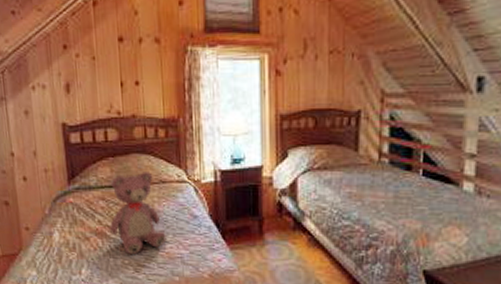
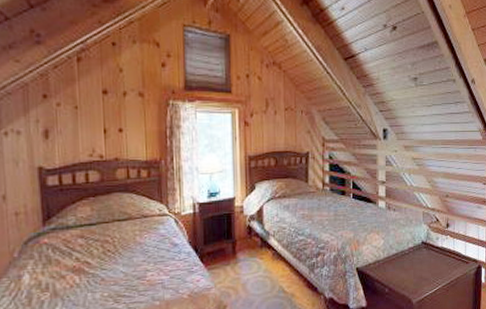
teddy bear: present [109,172,167,255] -> none [87,208,148,287]

